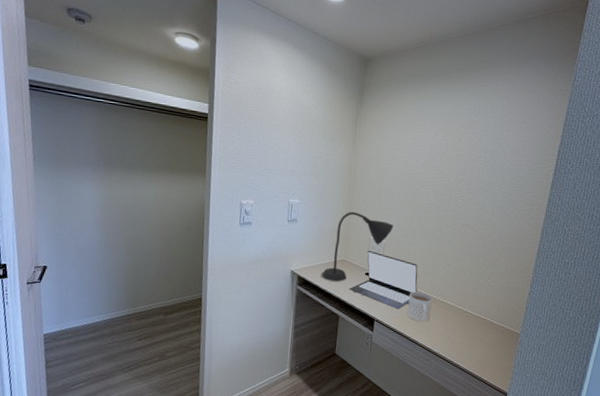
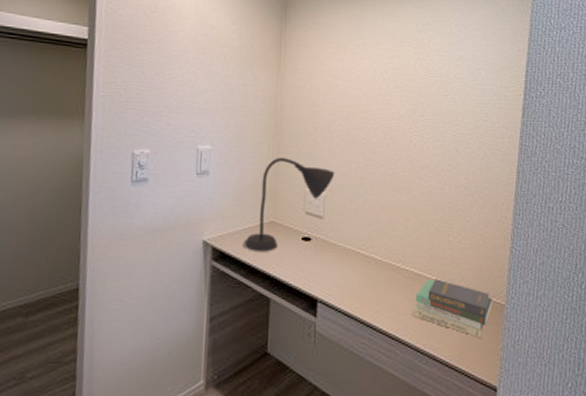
laptop: present [349,250,418,310] -> none [281,206,370,284]
mug: present [407,291,432,322] -> none [360,258,390,298]
books: none [446,310,511,356] -> present [412,279,493,338]

